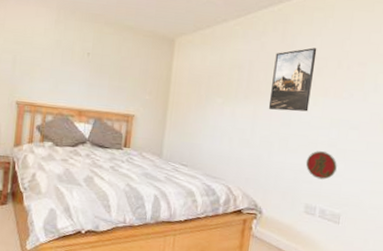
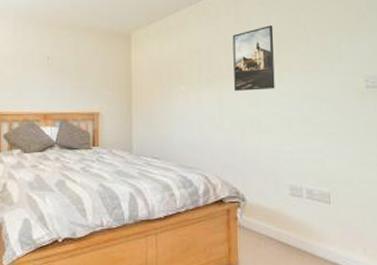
decorative plate: present [305,151,337,180] -> none [282,128,316,157]

